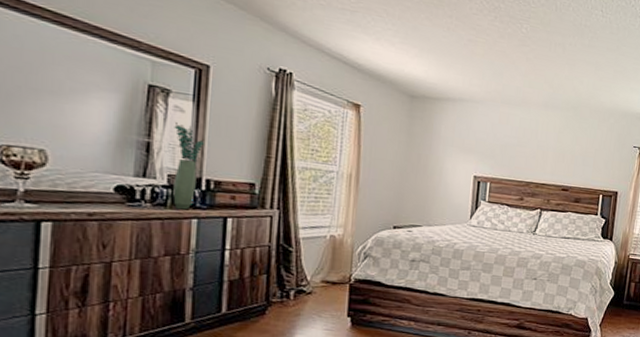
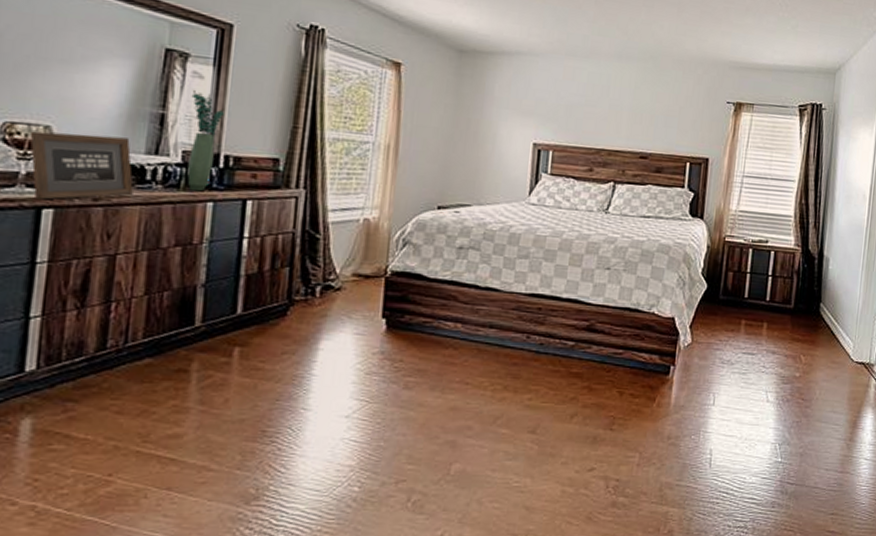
picture frame: none [25,153,125,215] -> present [29,131,134,200]

